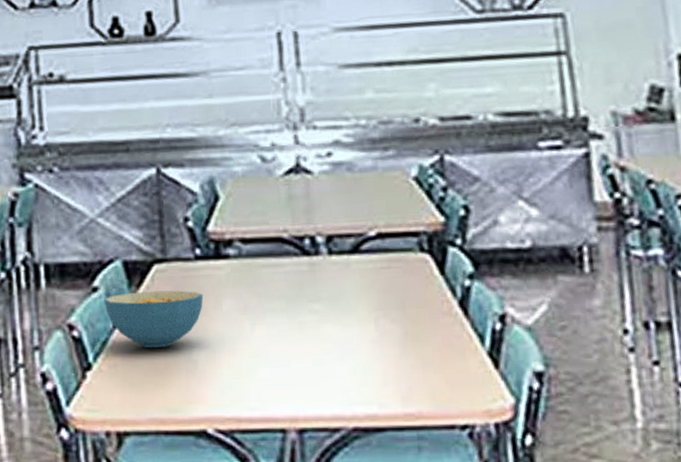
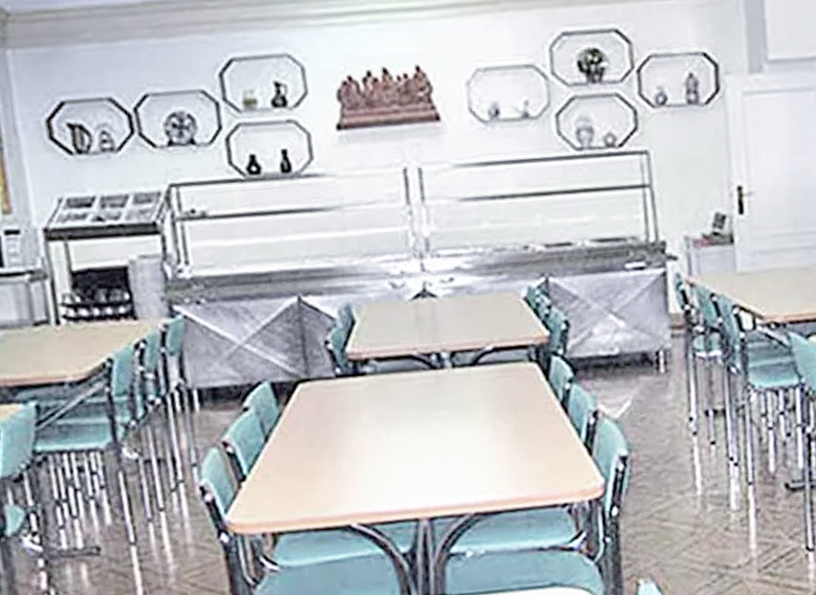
cereal bowl: present [103,290,204,348] -> none [254,406,345,458]

